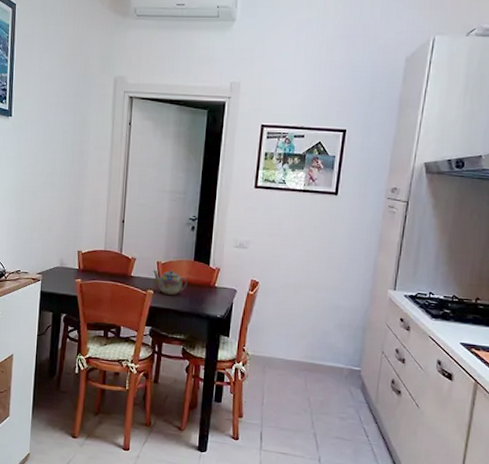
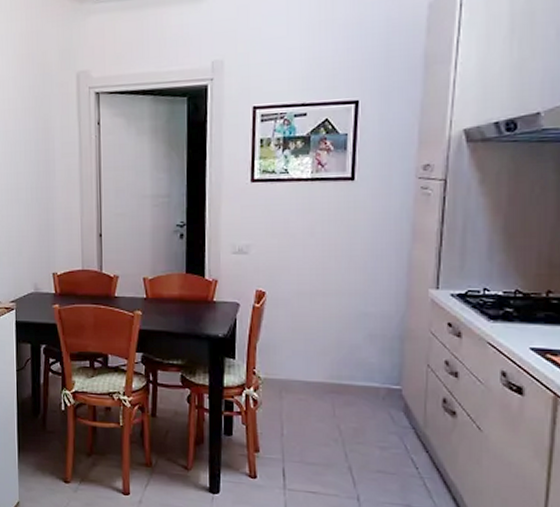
teapot: present [152,270,188,295] -> none [138,287,181,314]

